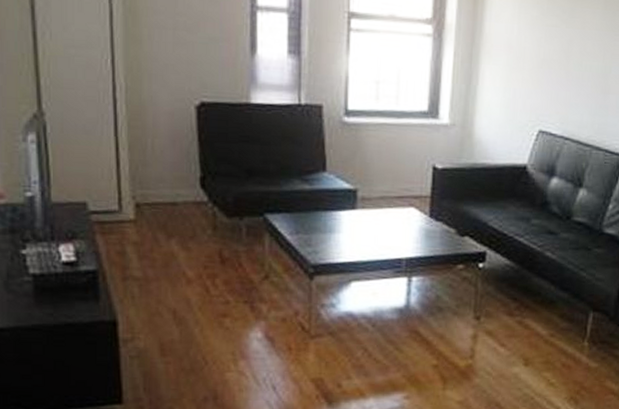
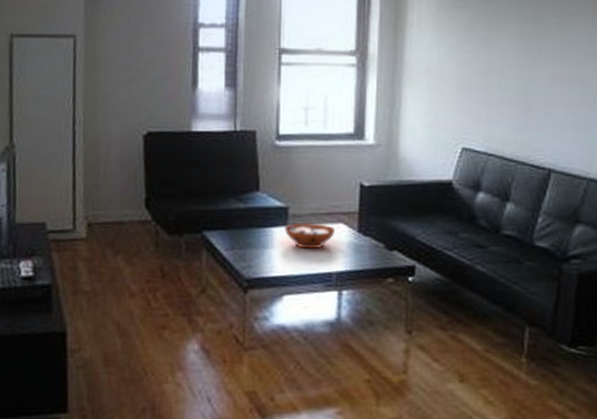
decorative bowl: none [353,206,407,234] -> present [285,223,336,249]

